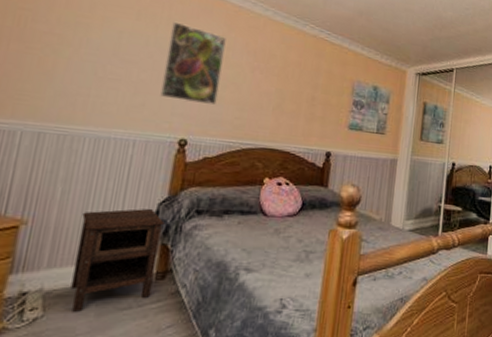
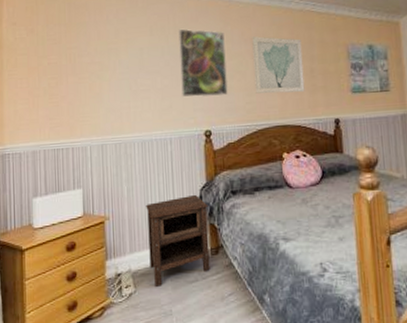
wall art: none [248,50,309,119] -> present [252,36,305,94]

